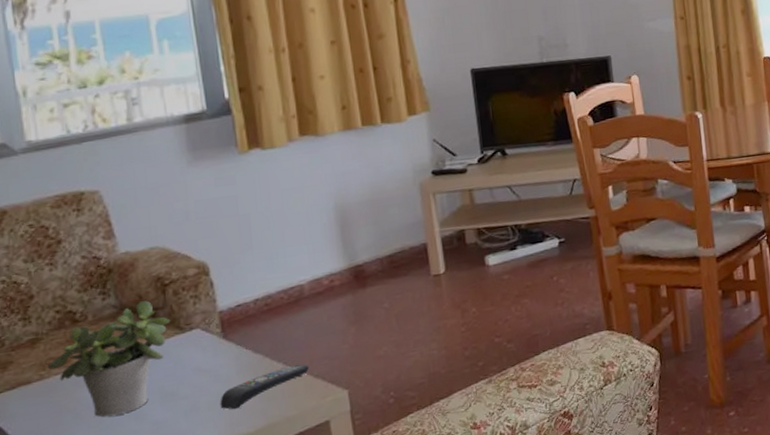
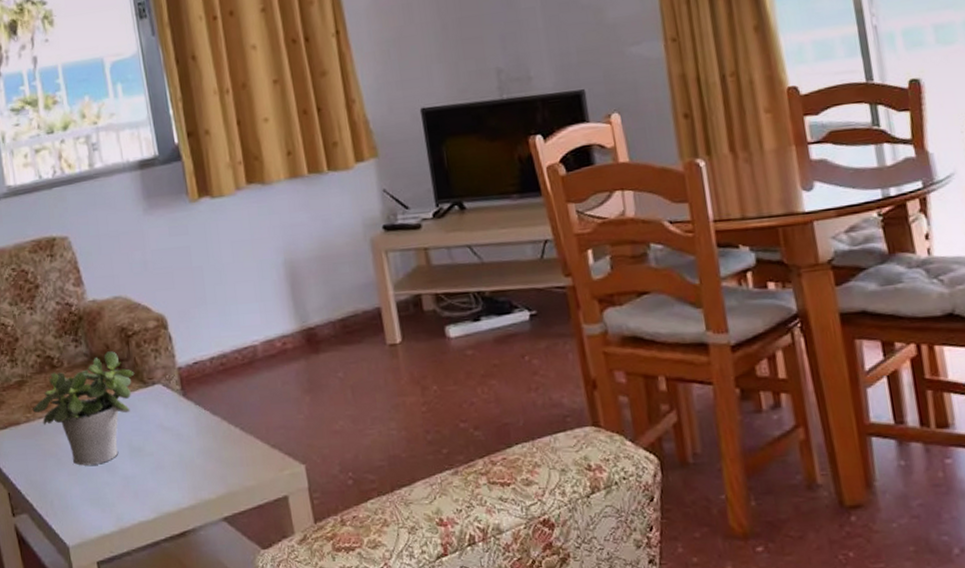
remote control: present [220,364,310,410] -> none [182,431,266,473]

